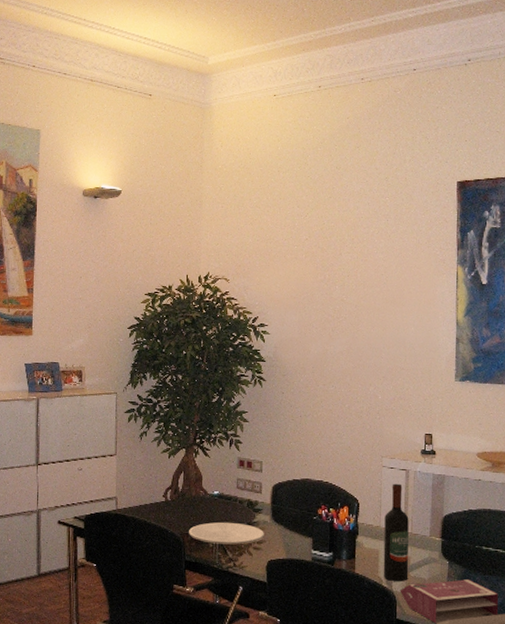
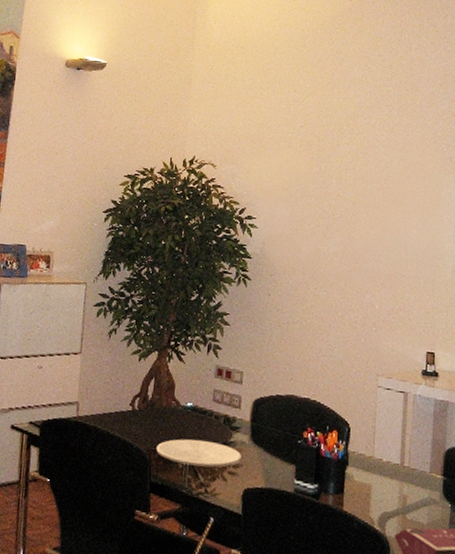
wine bottle: present [383,483,409,581] -> none [375,407,407,525]

